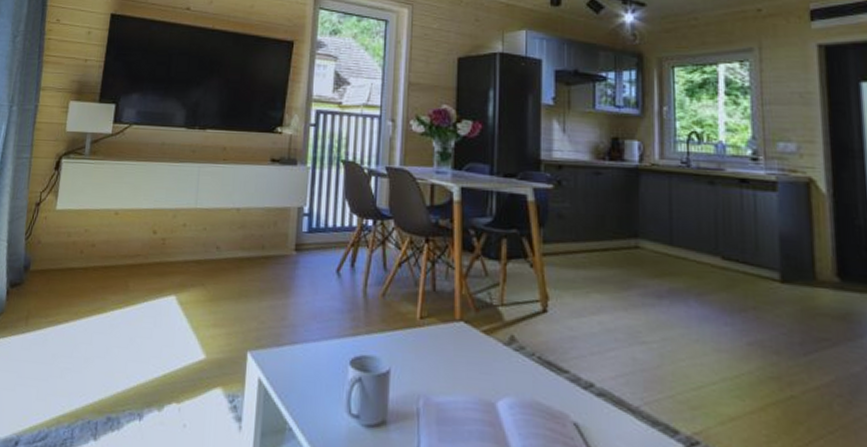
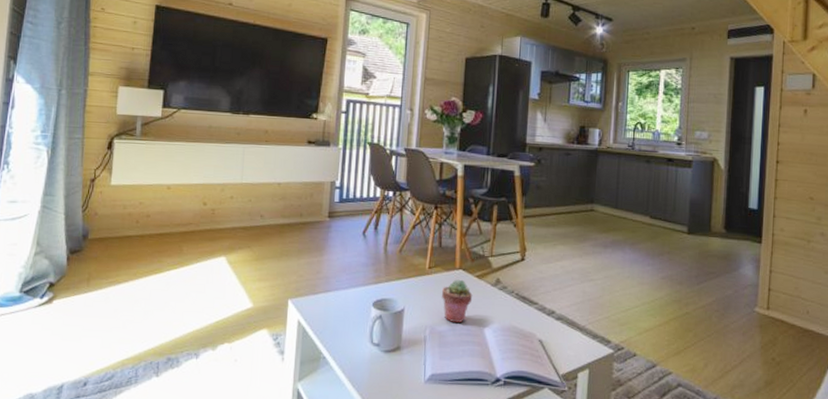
potted succulent: none [437,334,479,393] -> present [441,279,473,323]

